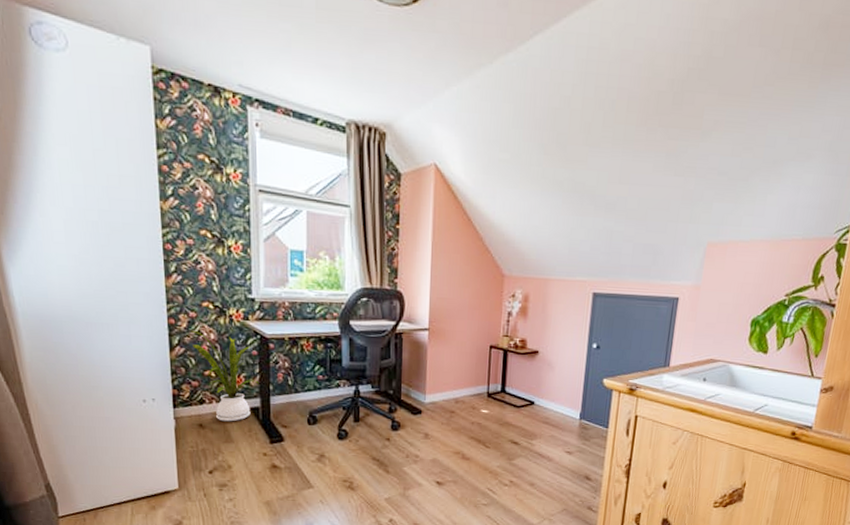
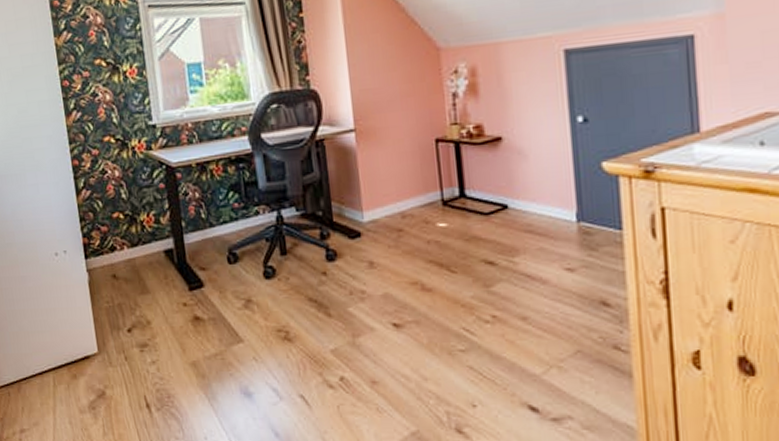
house plant: present [190,330,259,422] -> none [94,169,170,270]

